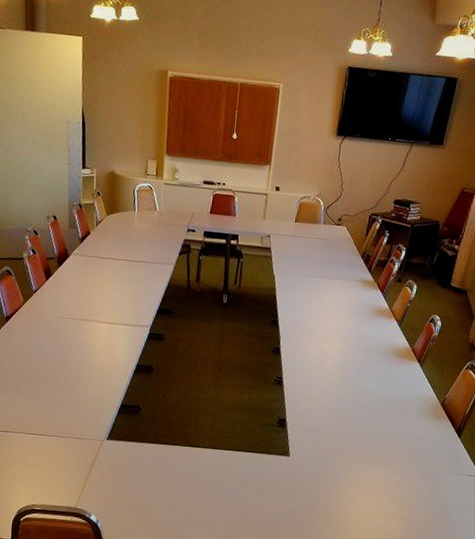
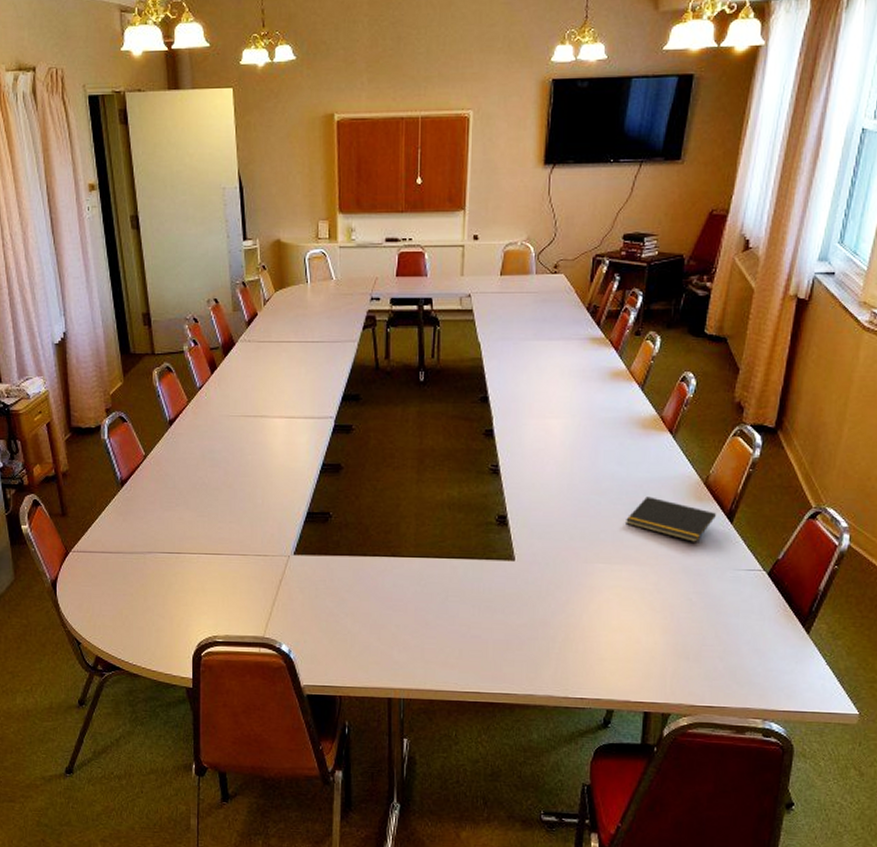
notepad: none [379,412,448,451] -> present [626,496,716,542]

